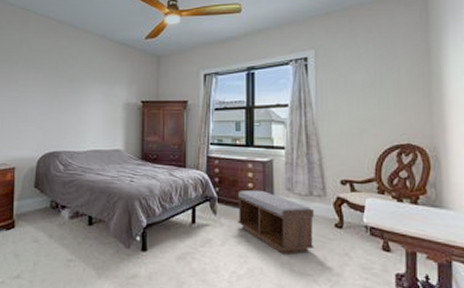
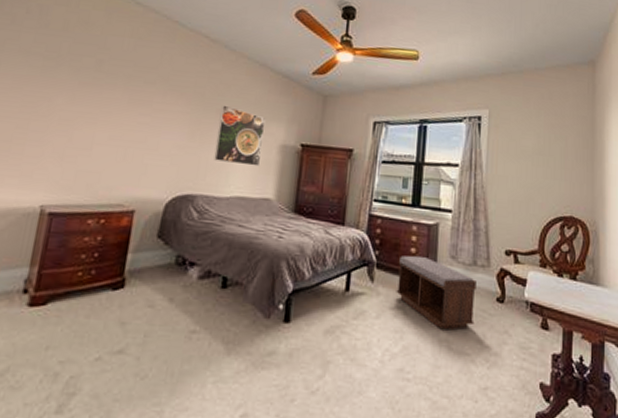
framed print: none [71,75,110,124] -> present [214,105,266,167]

